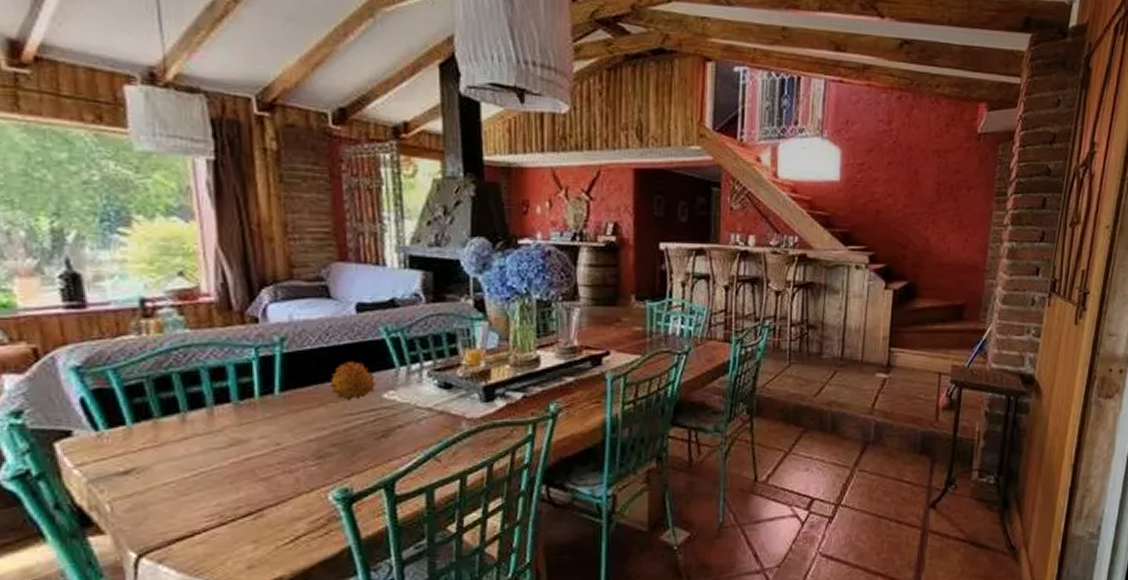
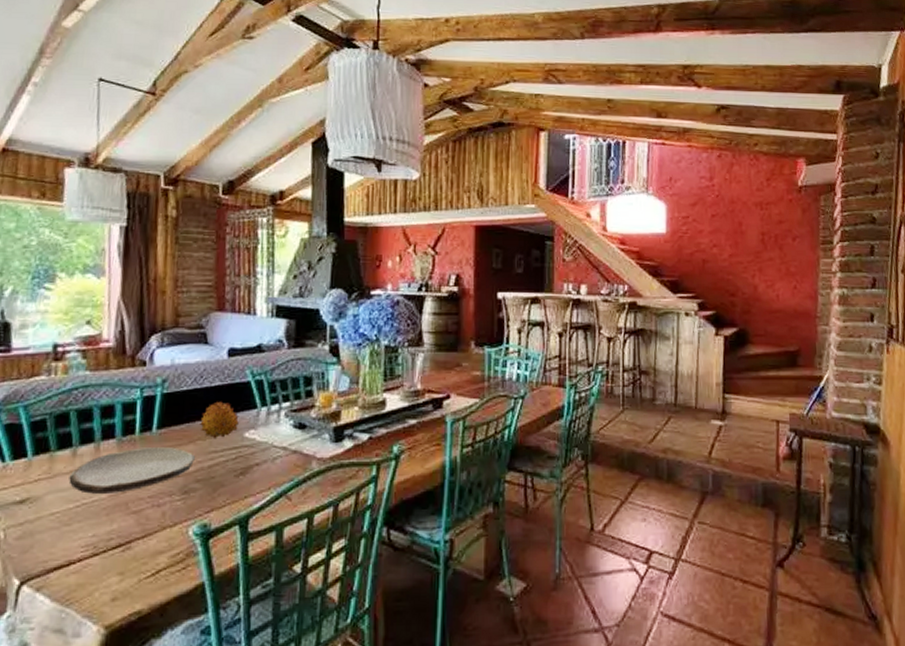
plate: none [180,411,329,463] -> present [68,447,196,495]

